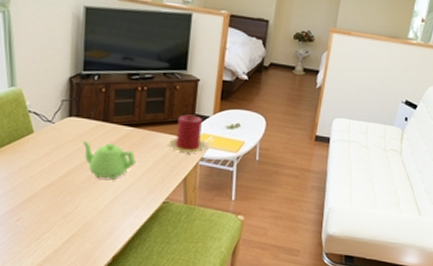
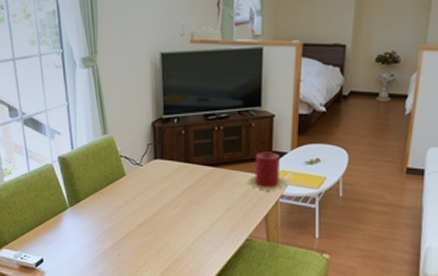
teapot: present [81,140,136,180] -> none [167,181,218,218]

